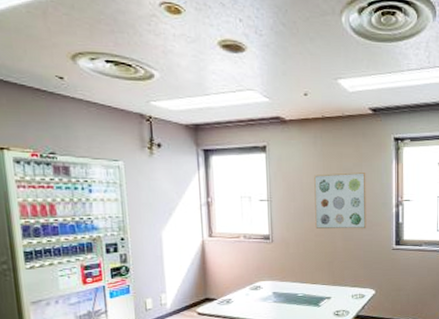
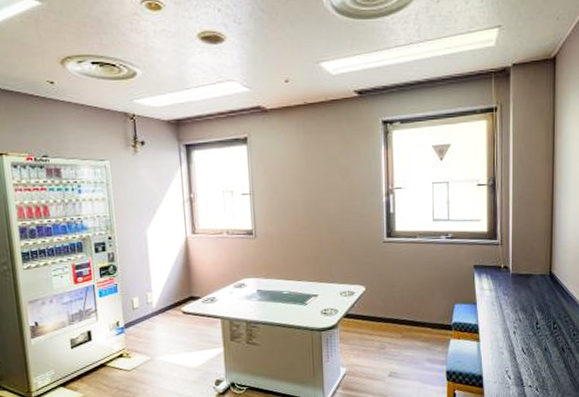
wall art: present [314,172,367,230] -> none [297,160,355,223]

